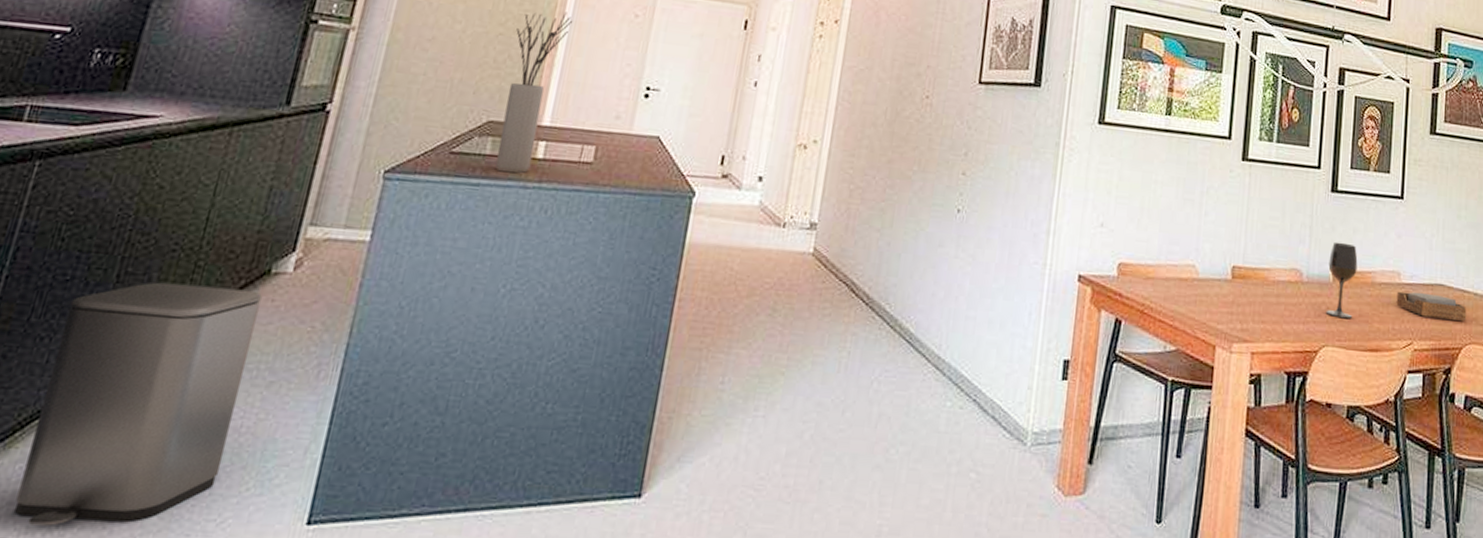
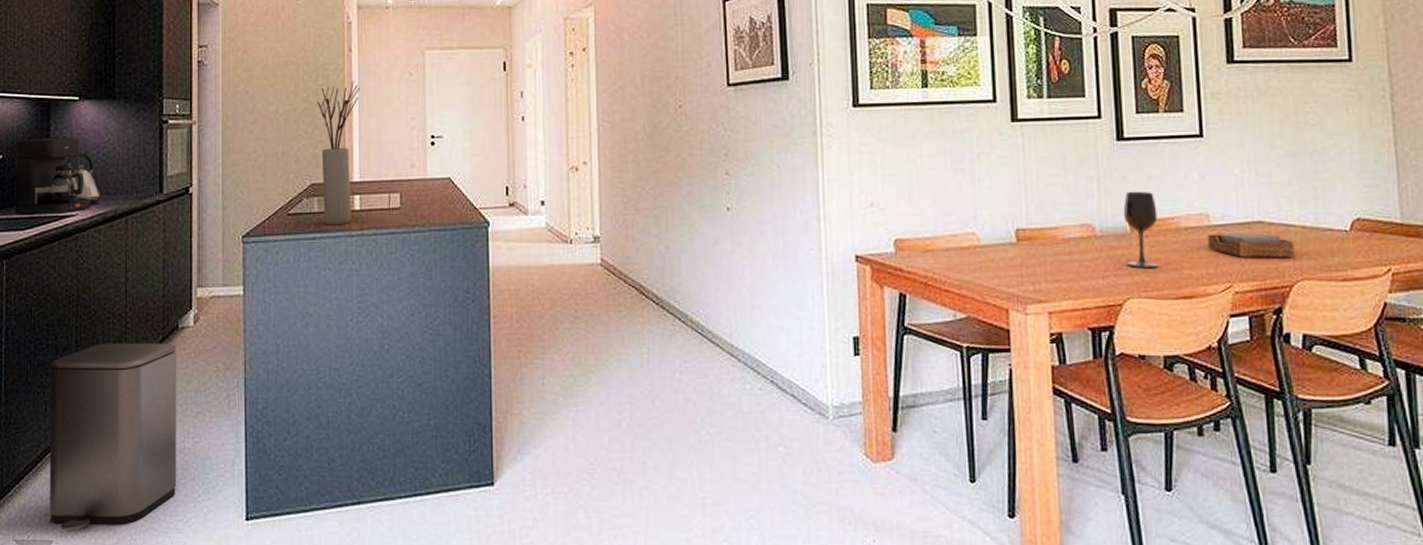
coffee maker: none [69,12,190,112] -> present [14,138,90,214]
kettle: none [164,40,203,109] -> present [68,152,100,206]

